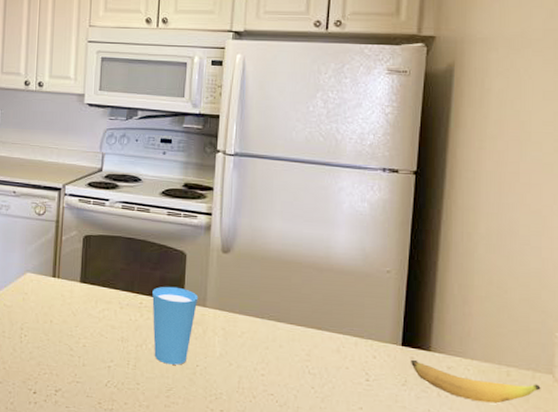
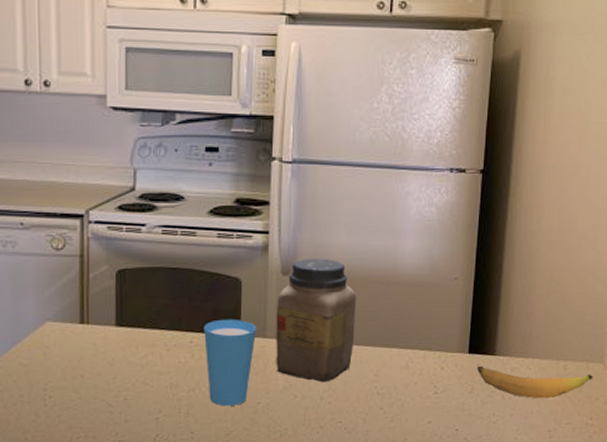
jar: none [214,240,290,356] -> present [276,258,356,383]

